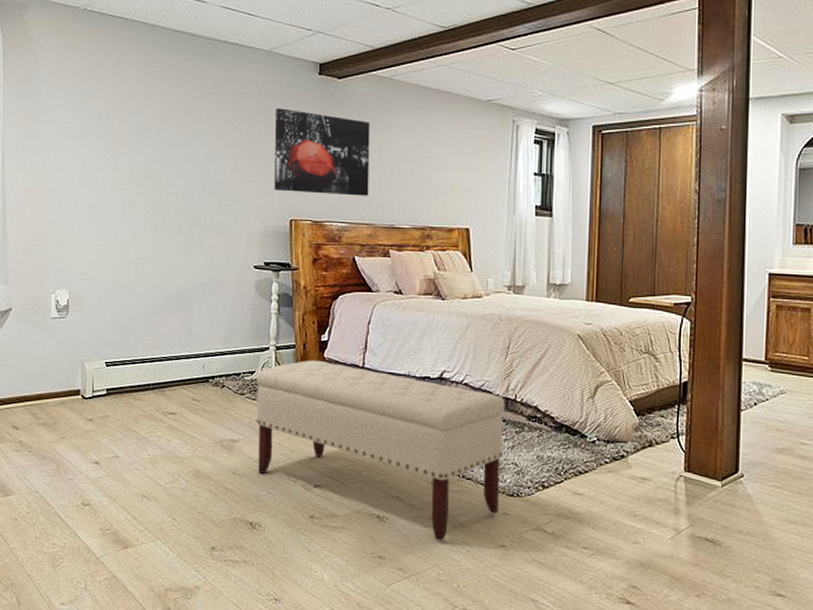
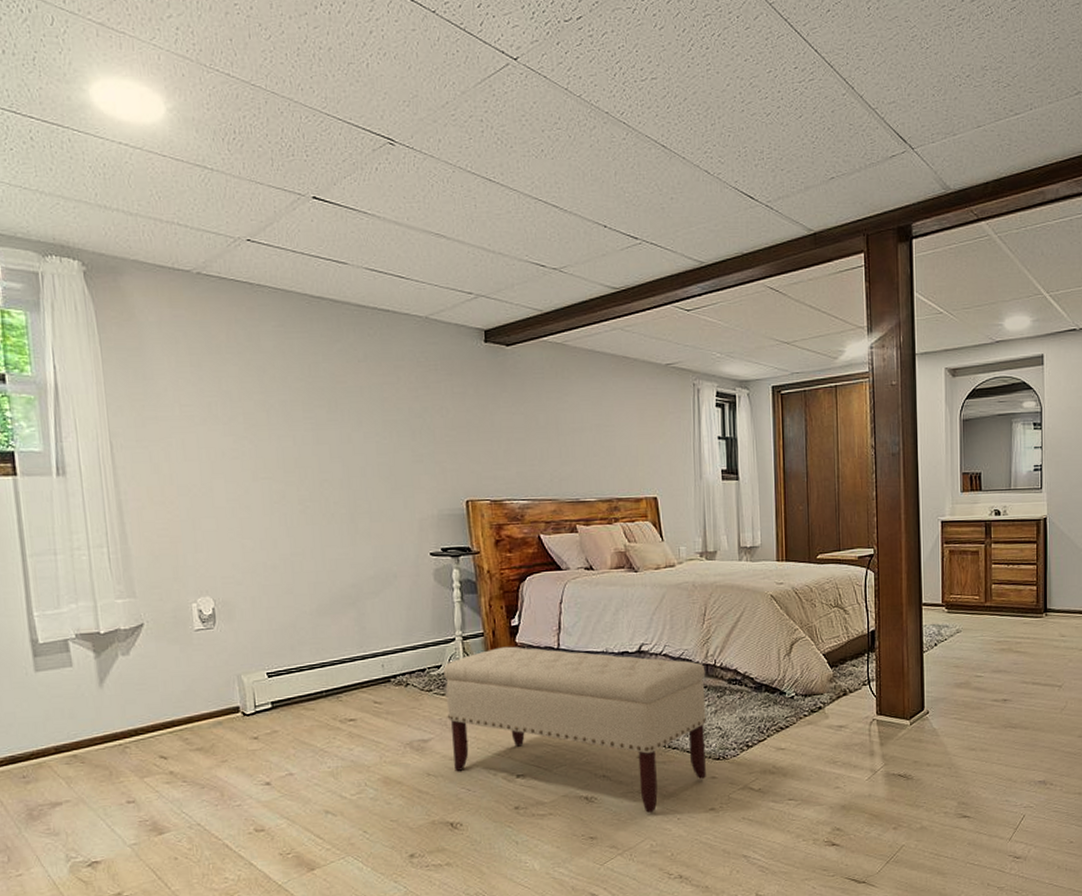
wall art: present [274,108,370,196] -> none [438,380,550,471]

